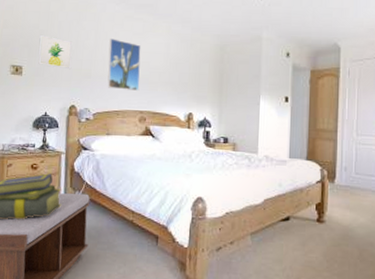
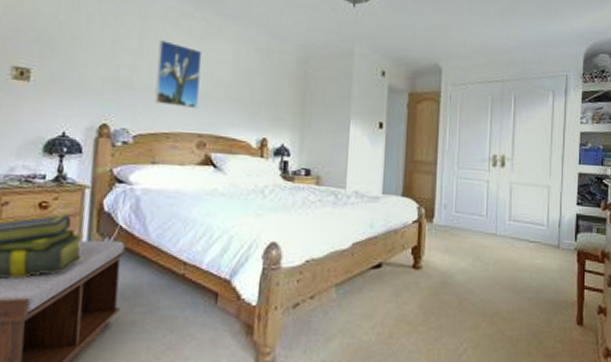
wall art: present [38,34,73,70] -> none [55,28,107,77]

